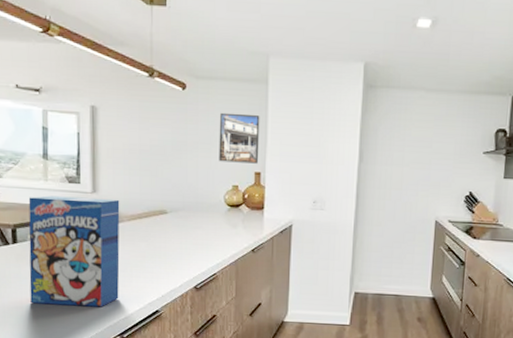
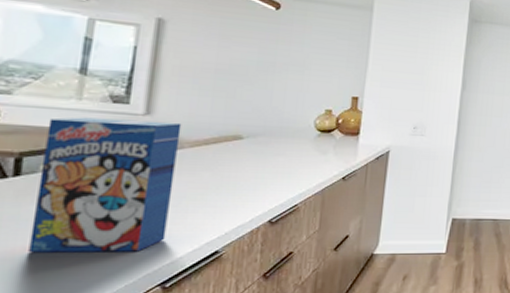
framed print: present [219,112,260,164] -> none [311,35,362,88]

